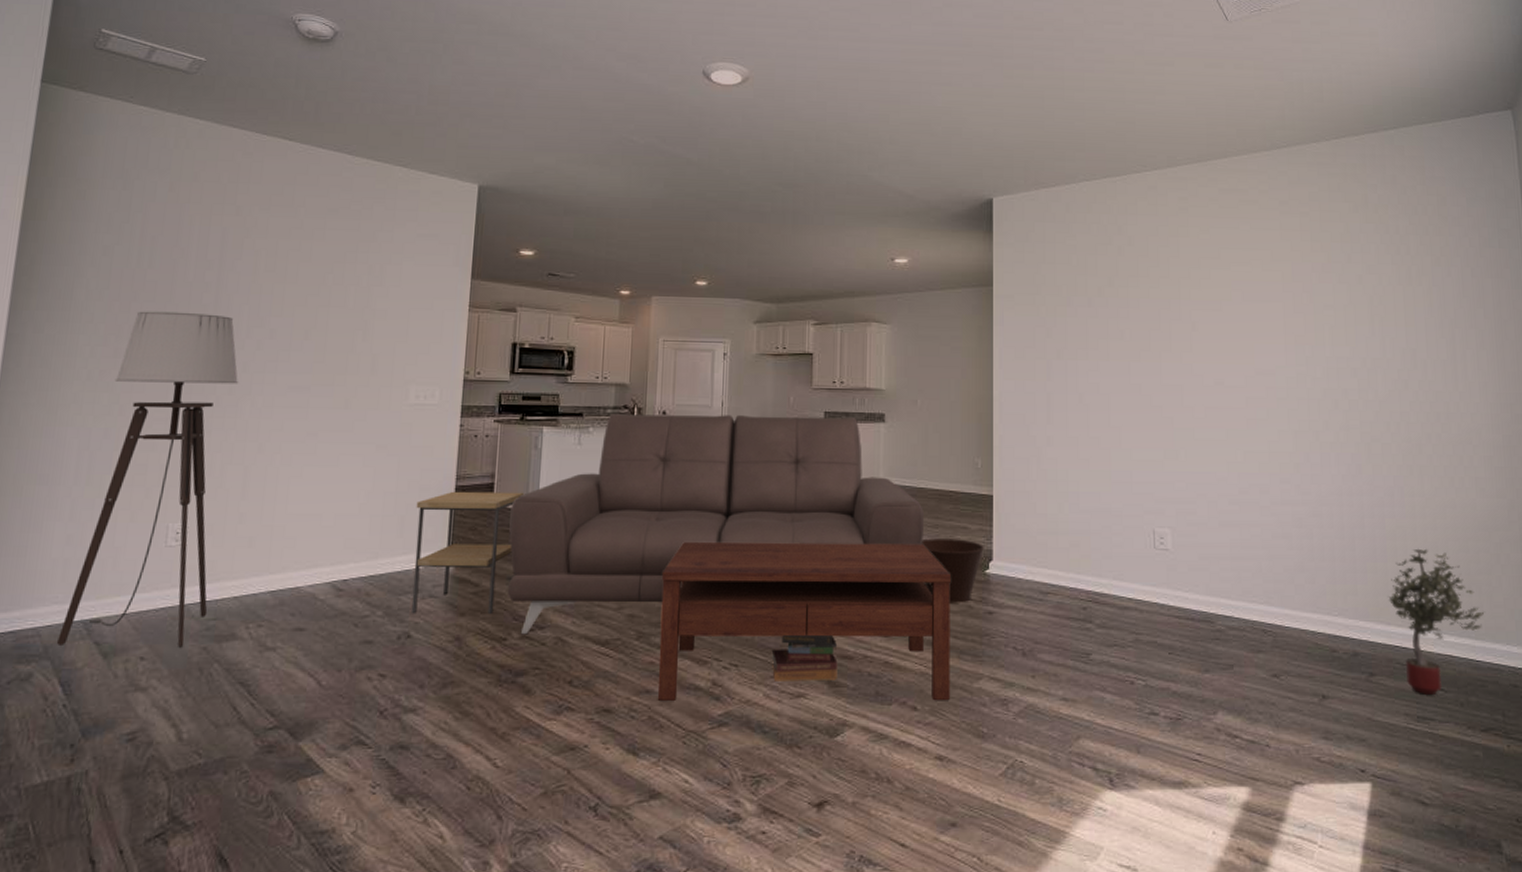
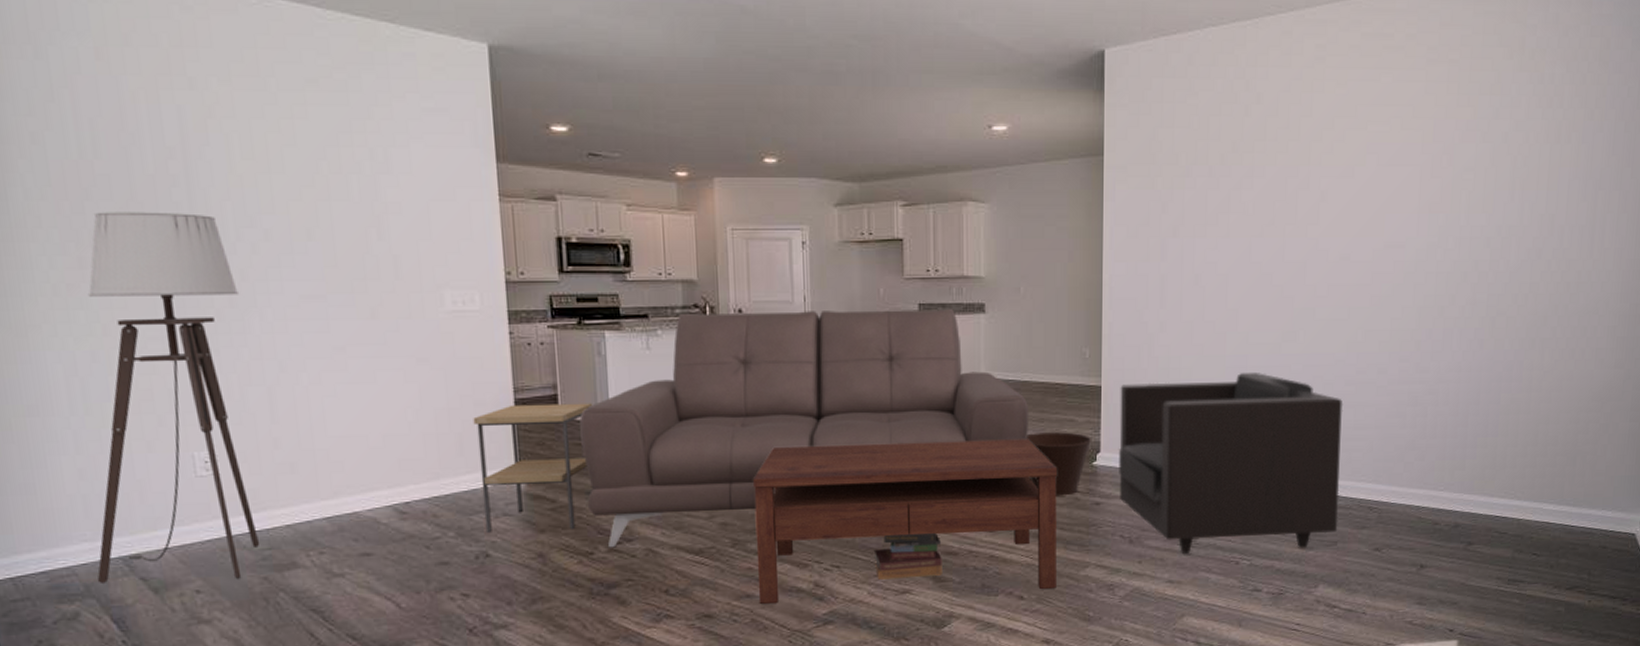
armchair: none [1011,488,1233,670] -> present [1119,373,1344,553]
potted tree: present [1388,548,1485,694] -> none [1494,421,1586,559]

